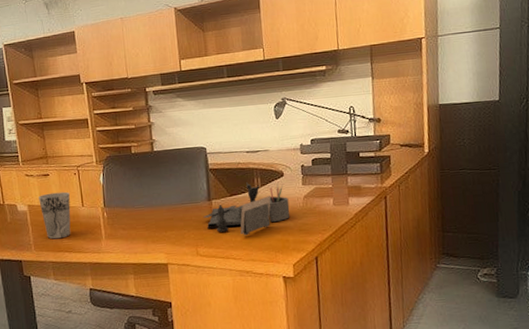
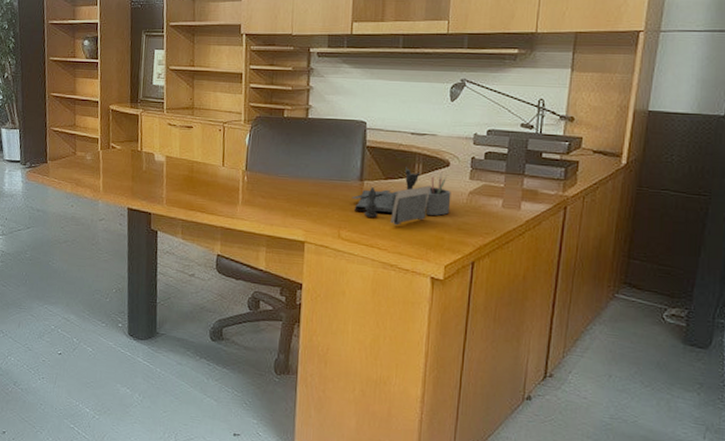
cup: present [38,191,71,240] -> none [178,146,211,197]

